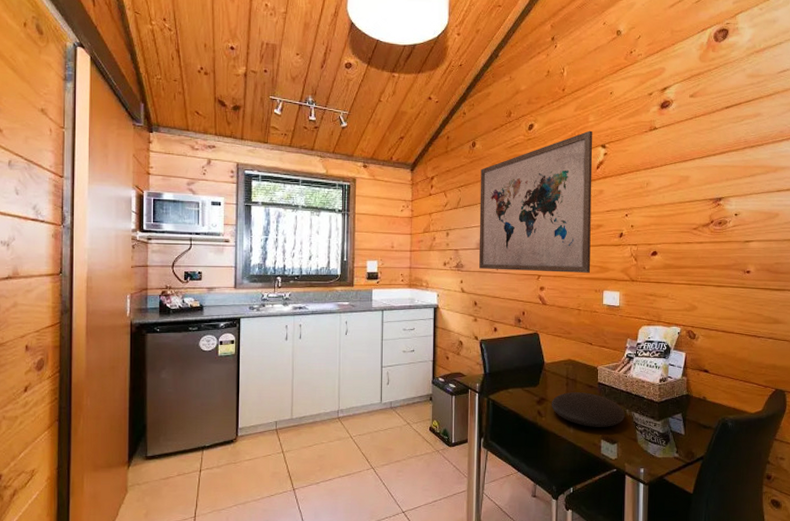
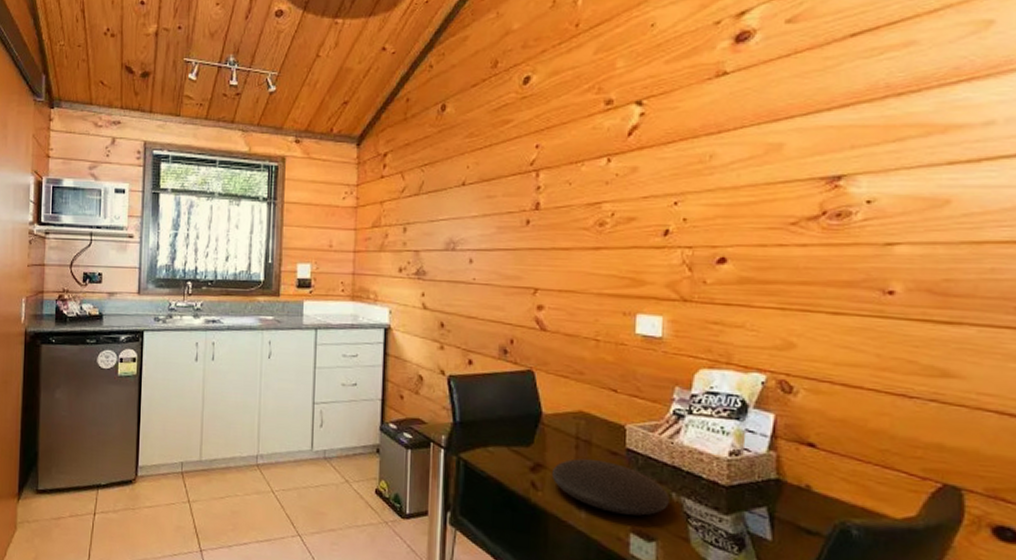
wall art: present [479,130,593,273] -> none [448,81,622,287]

